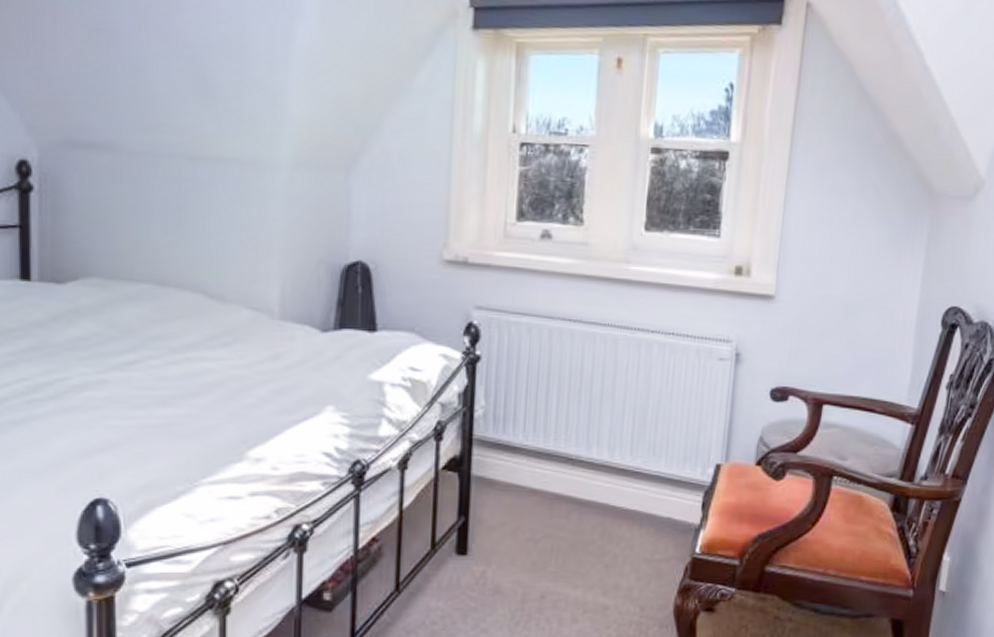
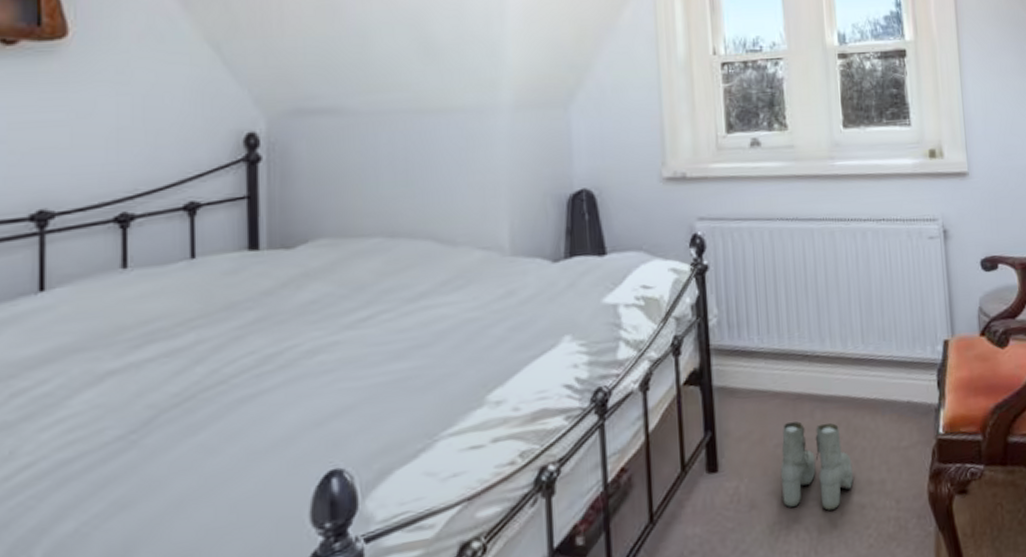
boots: none [528,520,602,606] -> present [780,421,853,511]

